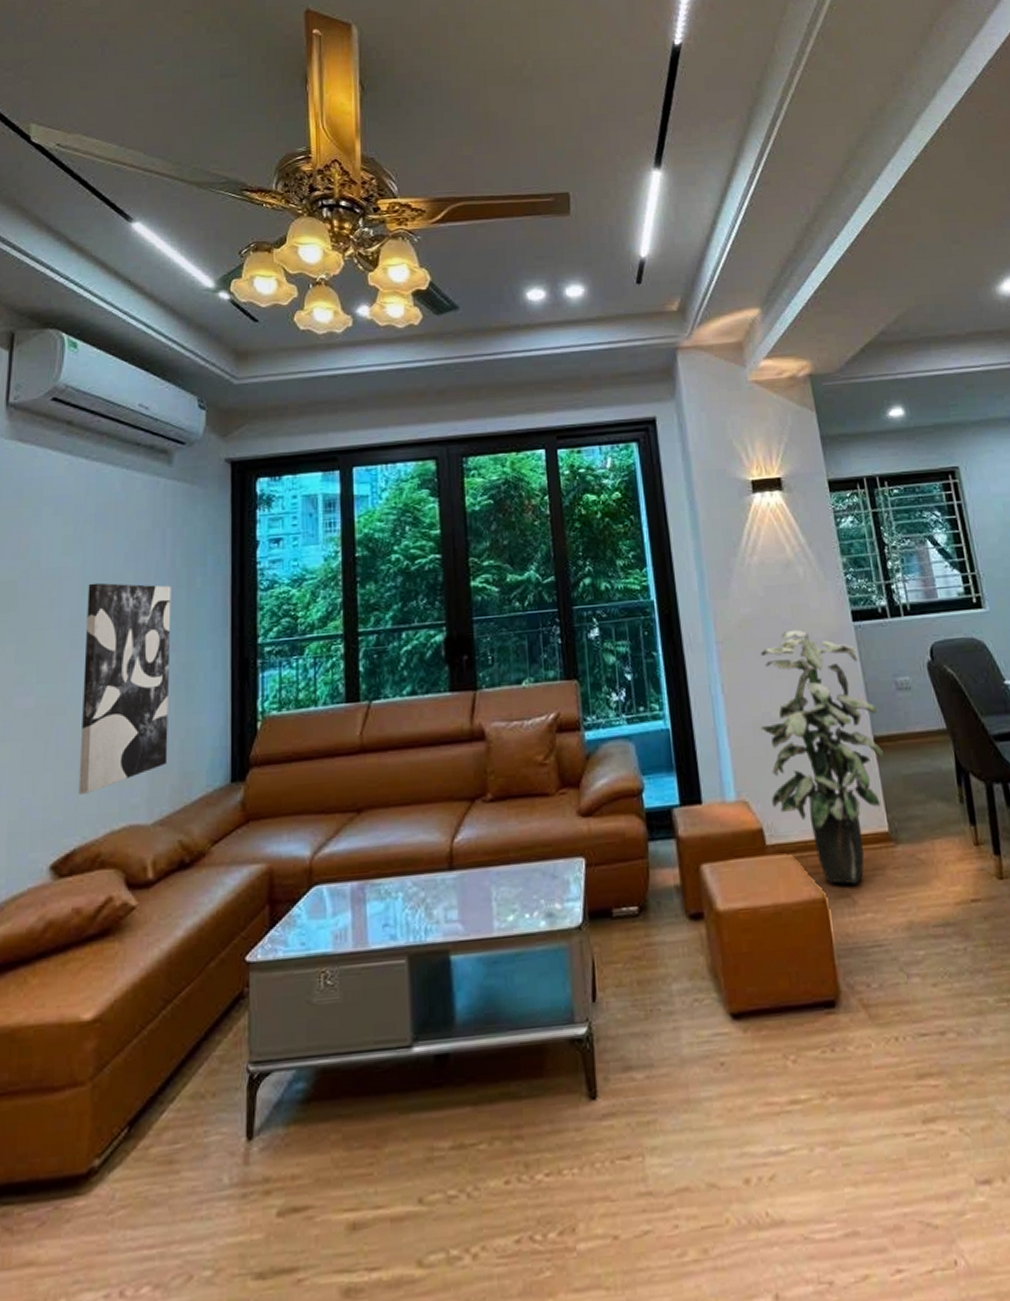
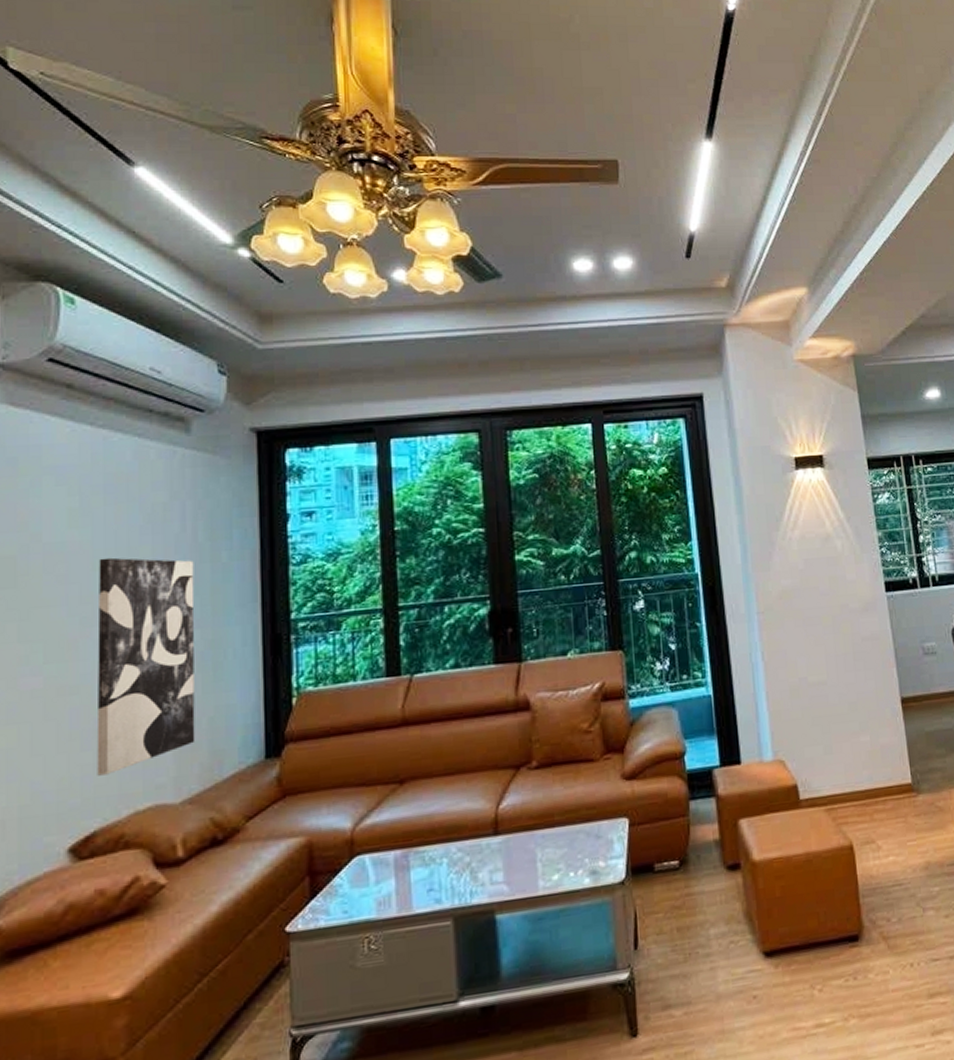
indoor plant: present [760,629,883,885] -> none [797,599,909,832]

